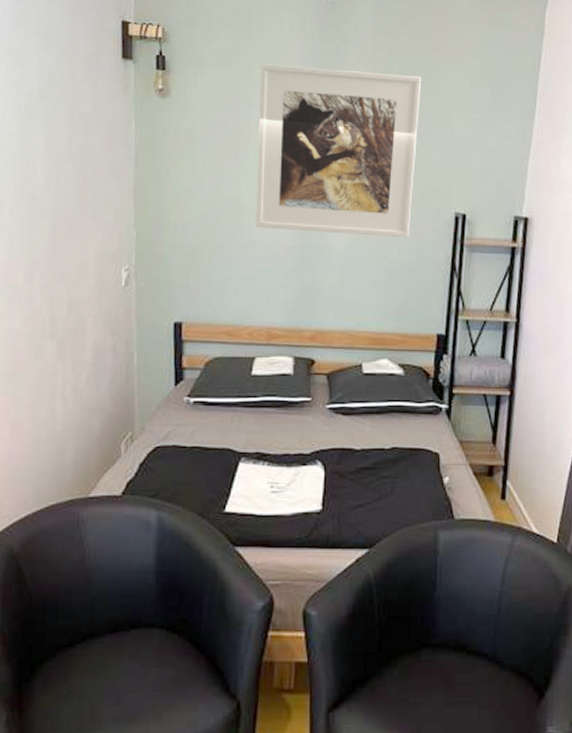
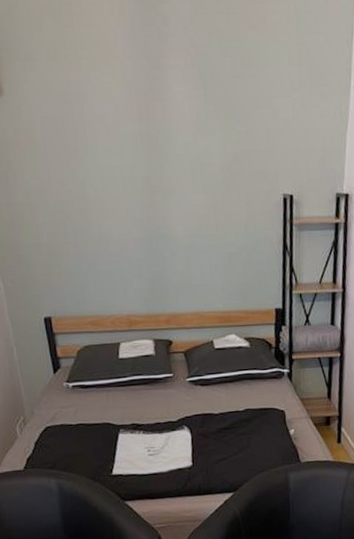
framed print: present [256,63,422,238] -> none [86,53,244,223]

